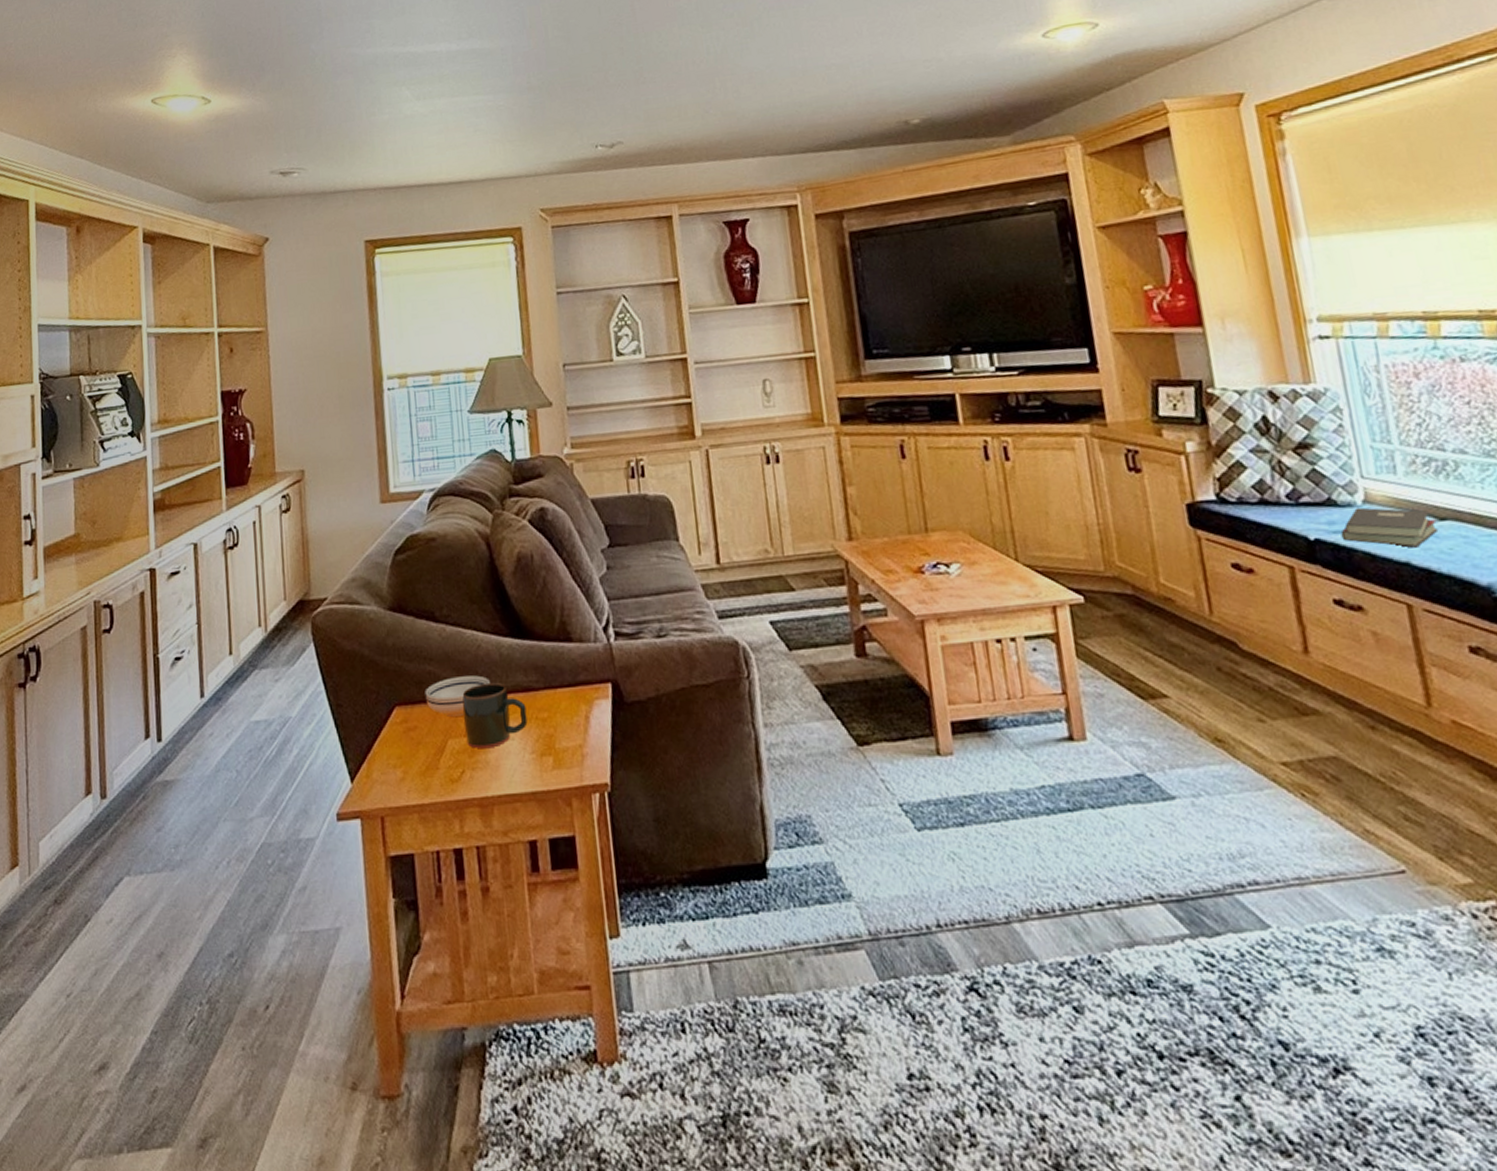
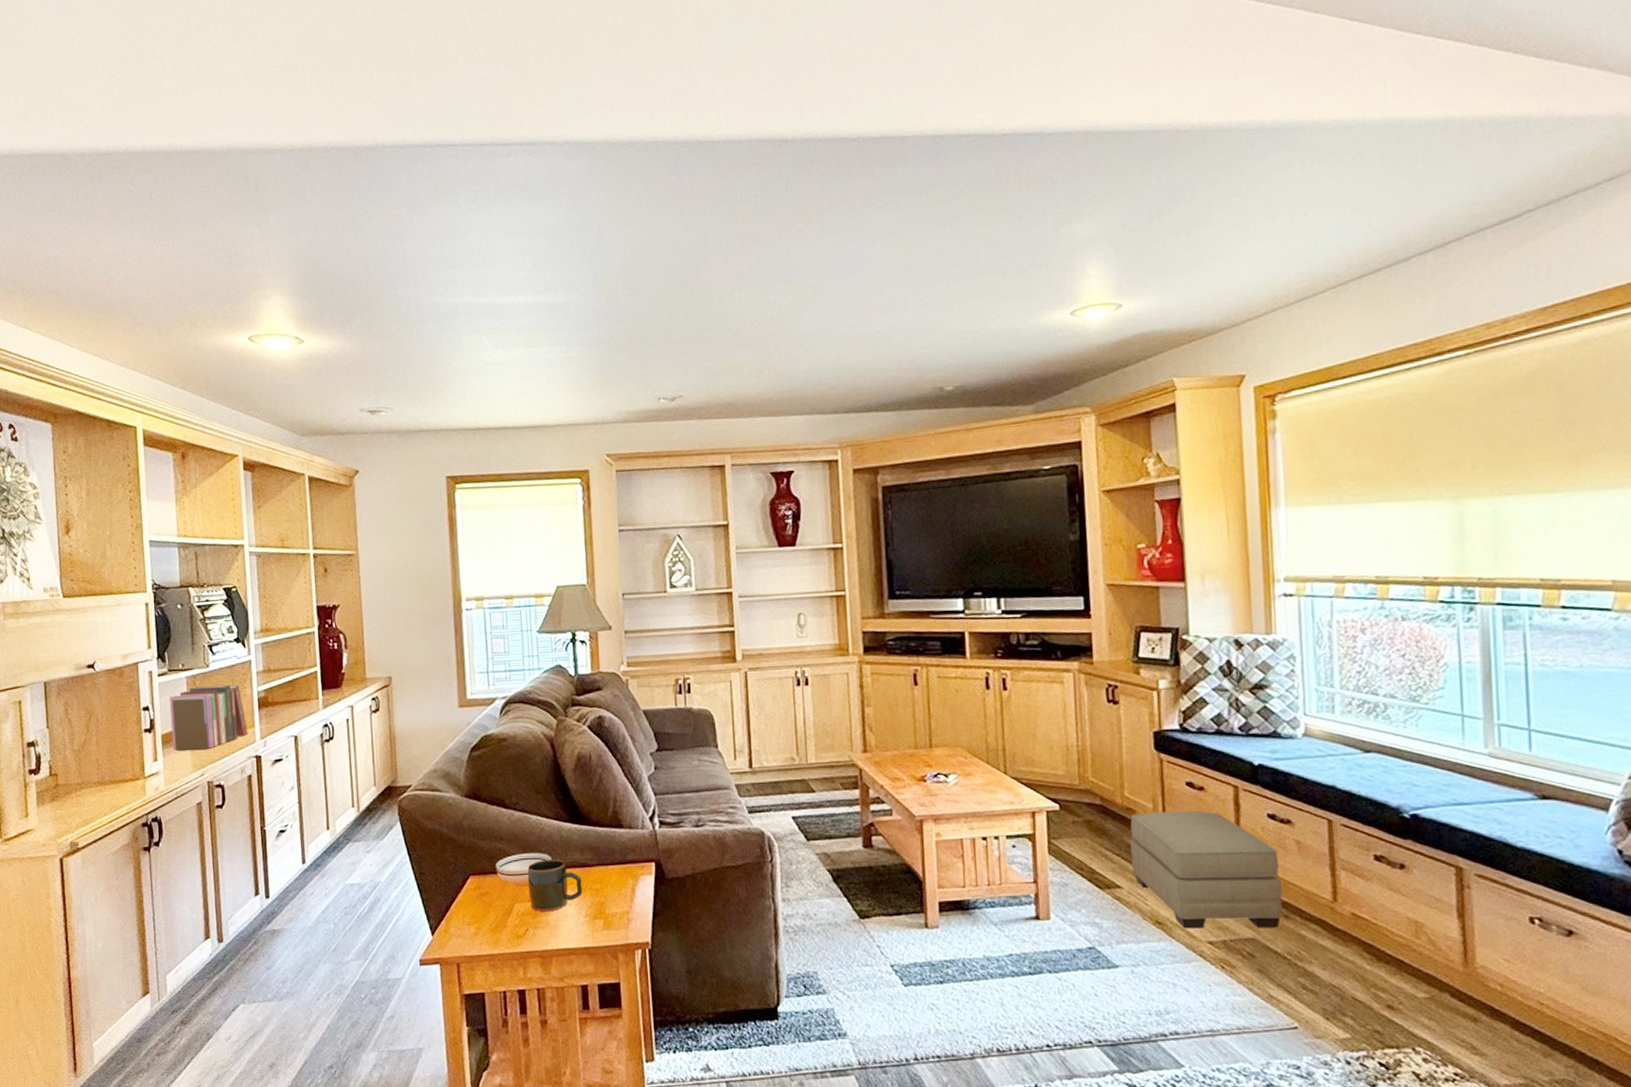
books: none [54,486,141,566] -> present [170,685,248,751]
ottoman: none [1170,598,1368,747] -> present [1130,810,1283,929]
hardback book: present [1341,507,1439,548] -> none [1281,739,1363,774]

